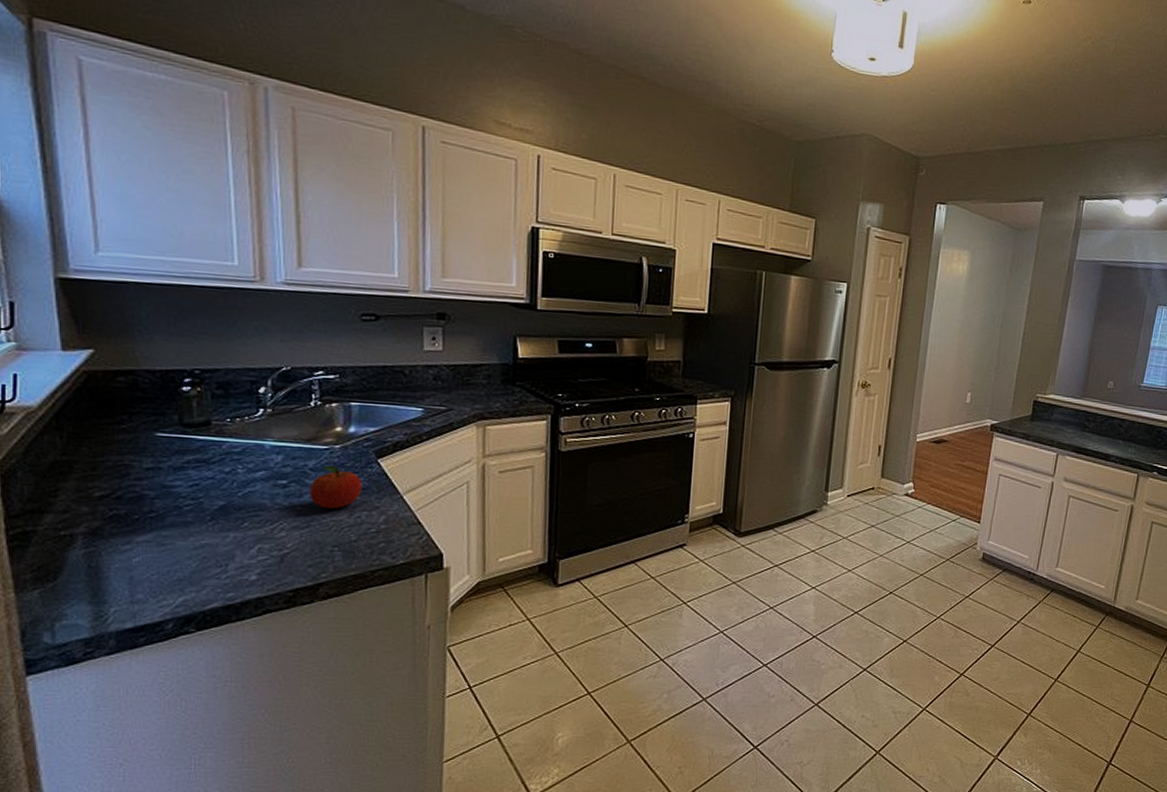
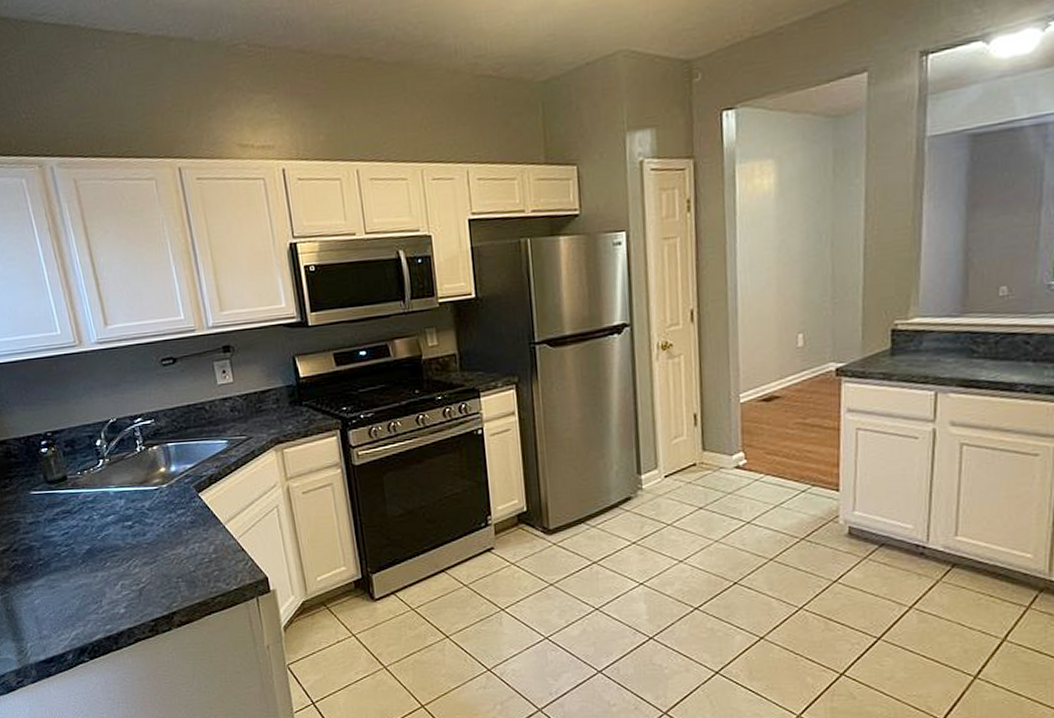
fruit: present [310,465,362,509] -> none [150,503,191,544]

